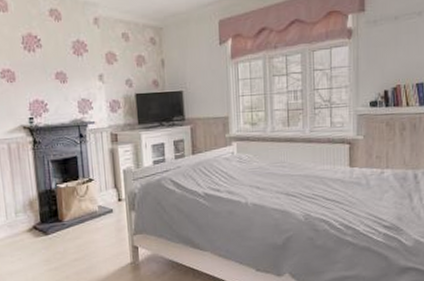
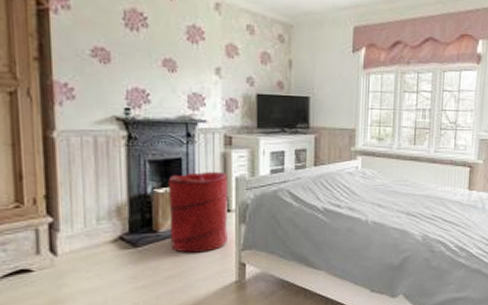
laundry hamper: none [68,165,121,239] -> present [168,171,227,253]

